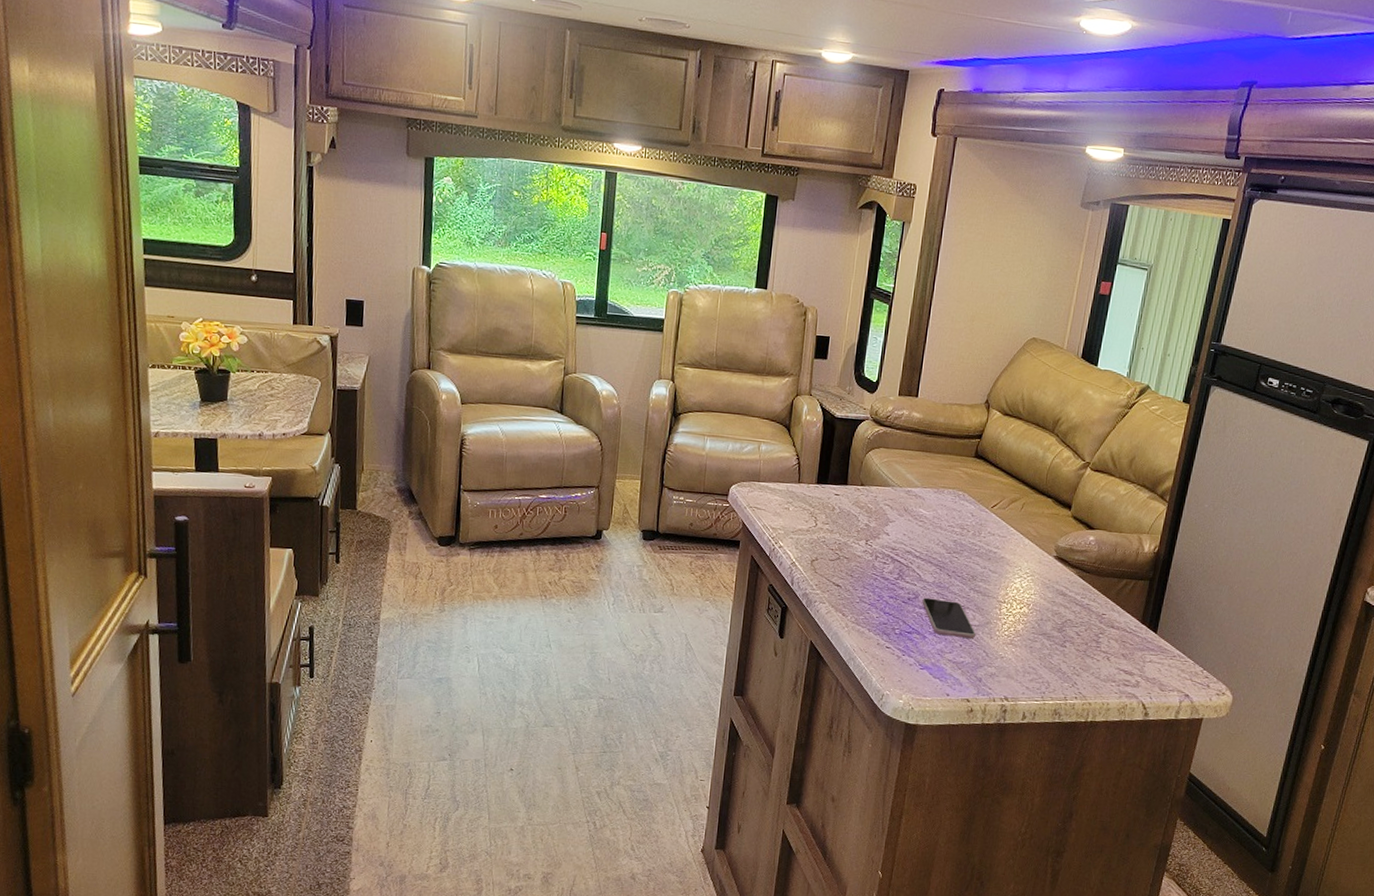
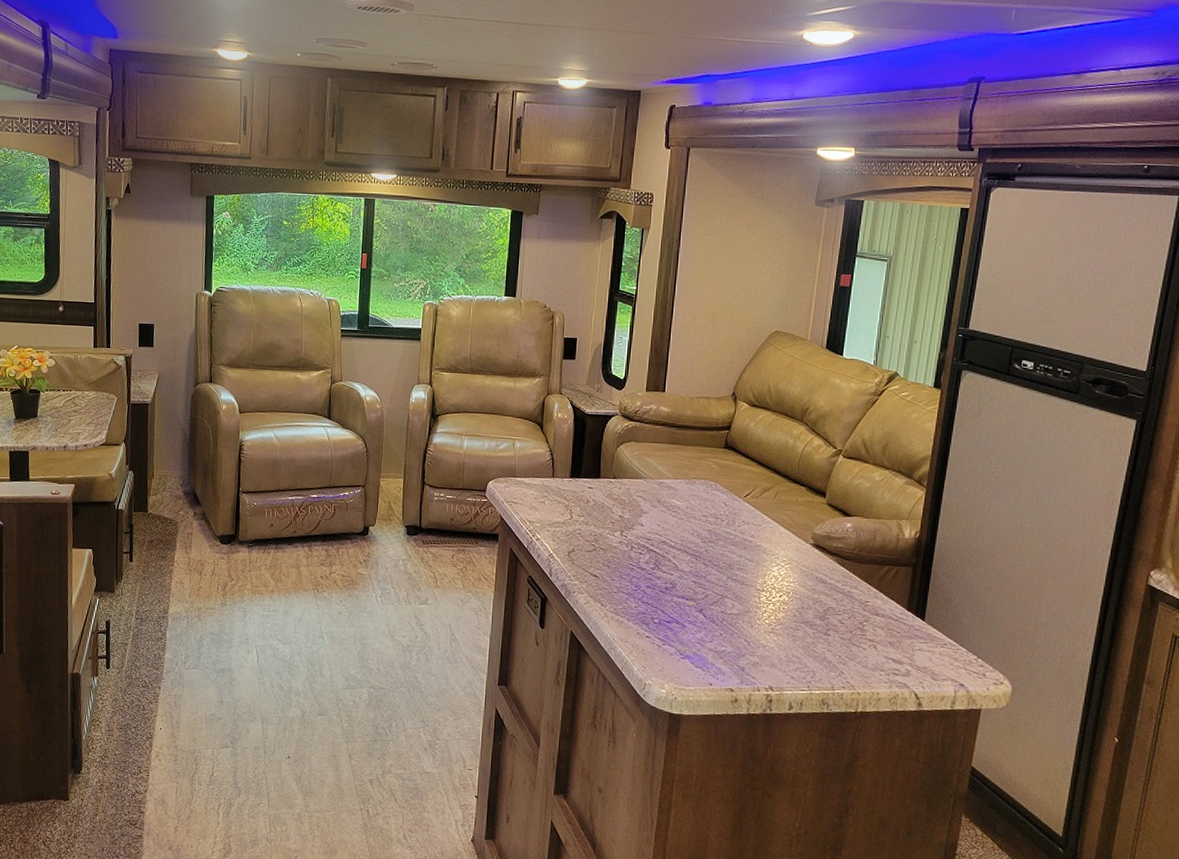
mobile phone: present [922,597,975,638] -> none [680,587,735,627]

